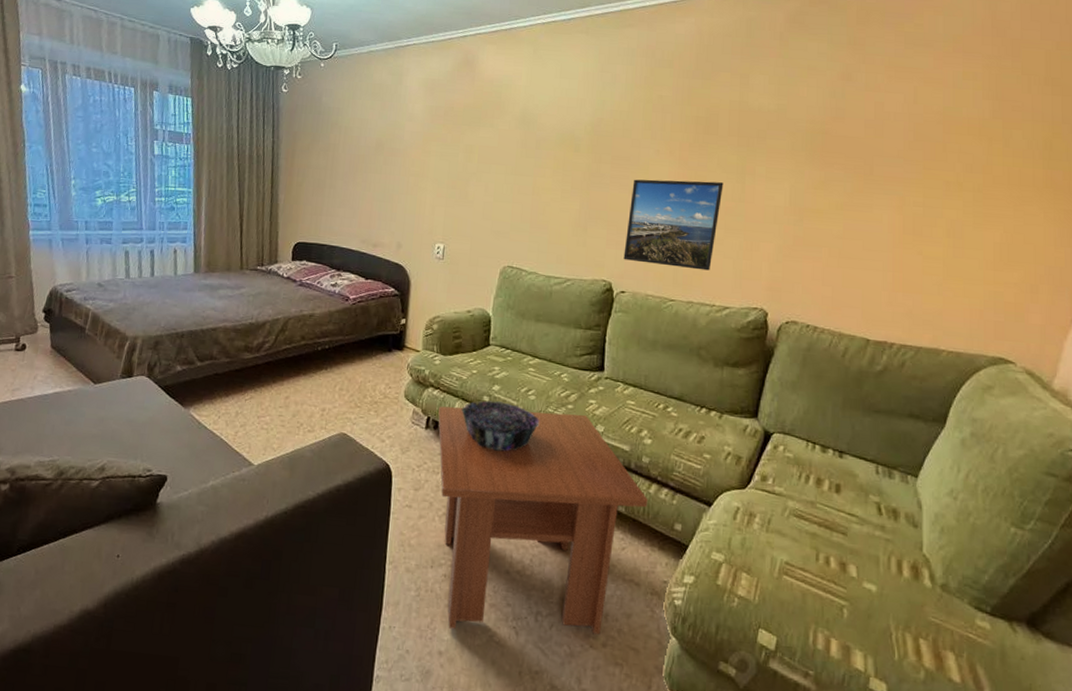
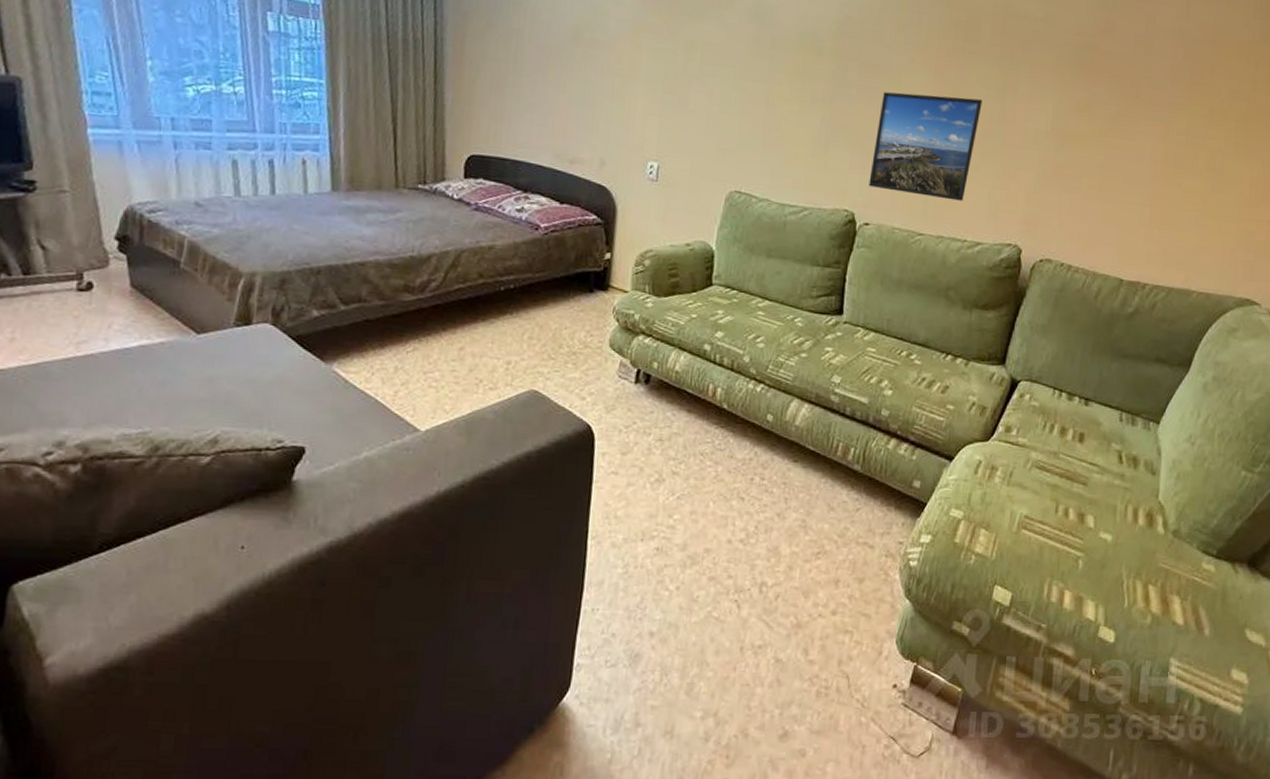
coffee table: present [438,406,648,635] -> none [650,356,886,607]
decorative bowl: present [461,400,540,452] -> none [677,349,769,408]

